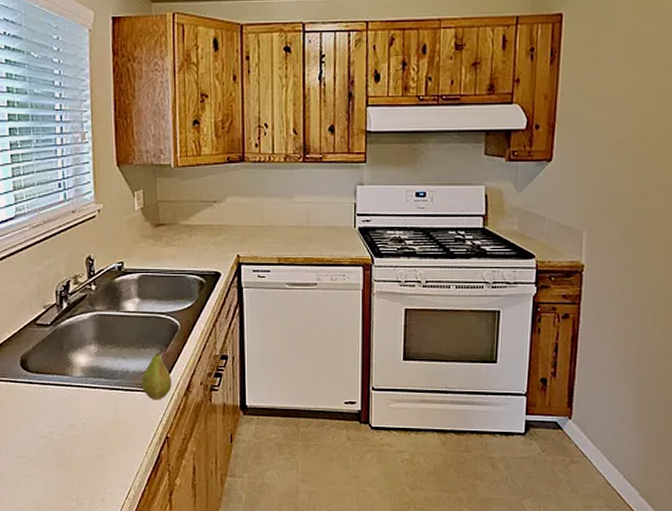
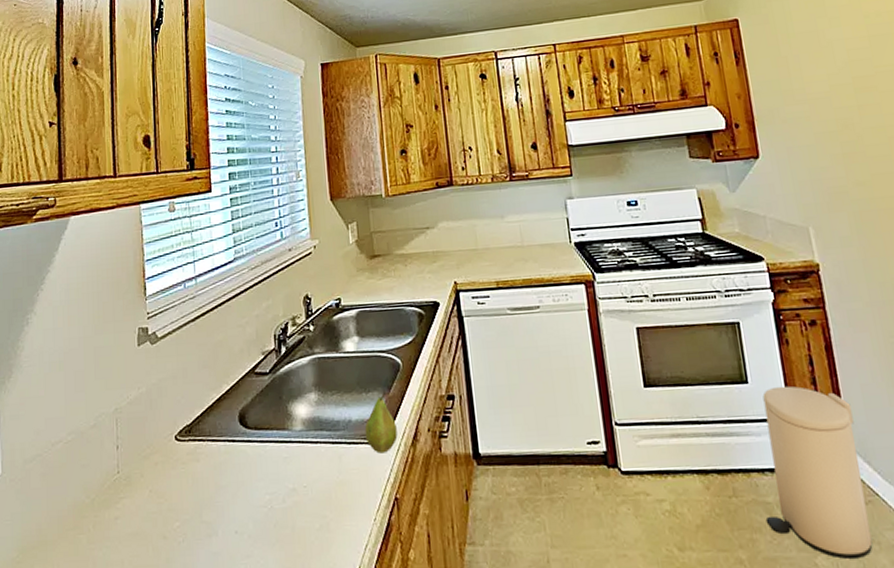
pedal bin: none [488,367,582,502] -> present [762,385,873,559]

